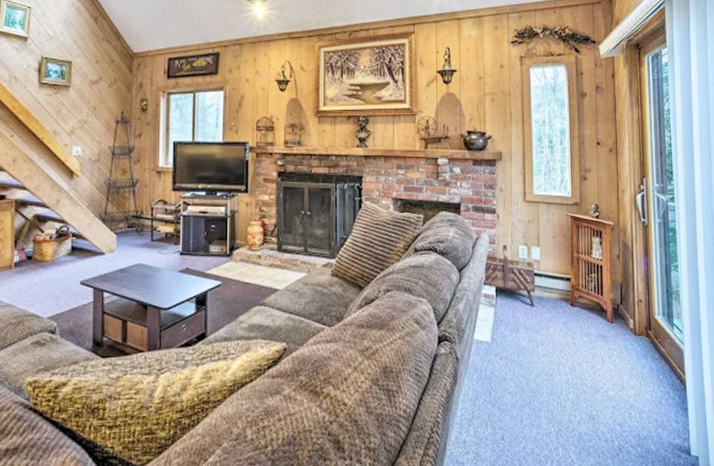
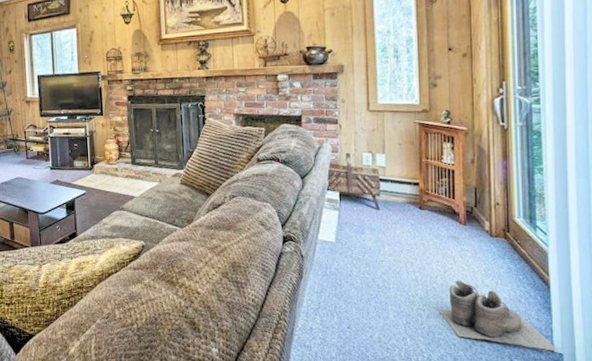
boots: none [587,381,695,455] -> present [437,280,559,352]

